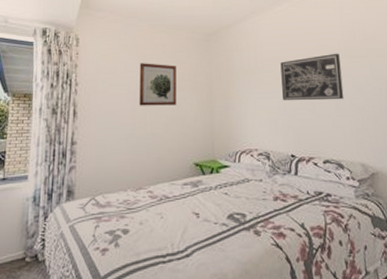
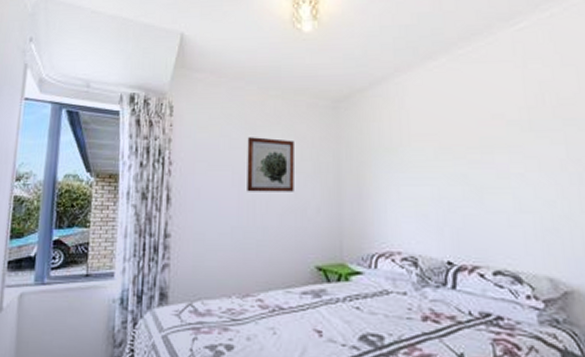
wall art: present [280,53,344,101] -> none [434,124,526,190]

